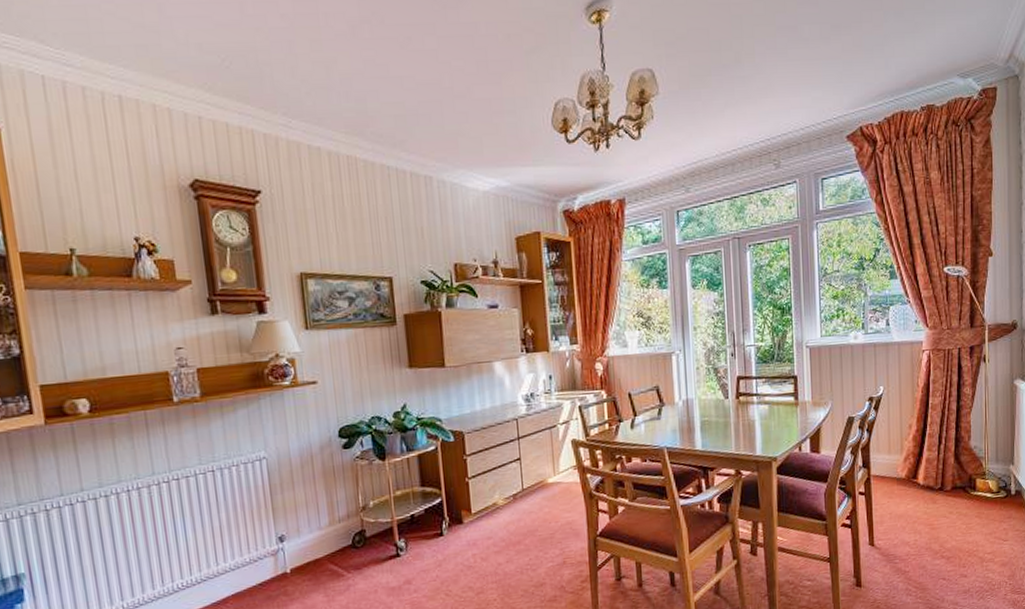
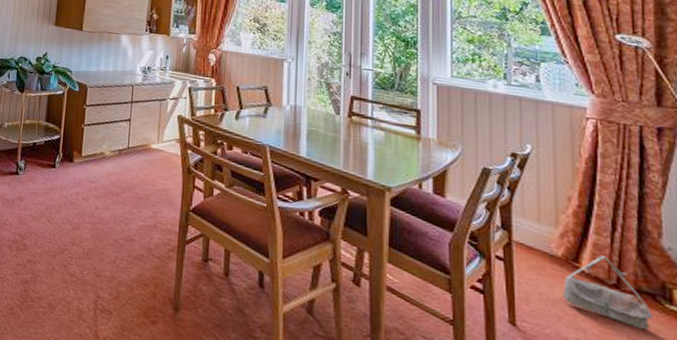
bag: none [906,467,964,518] -> present [563,255,654,331]

